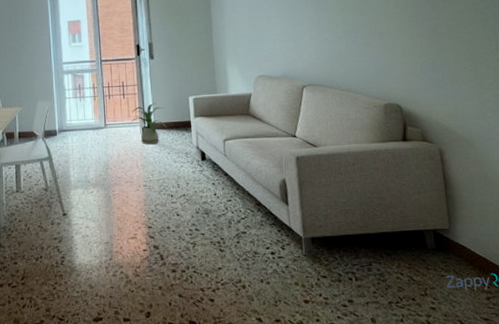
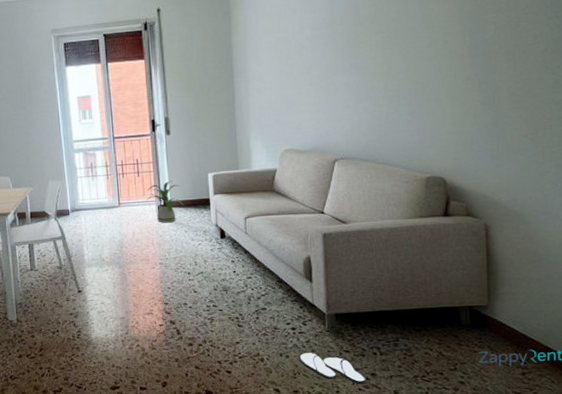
slippers: none [278,278,345,312] -> present [298,353,367,384]

